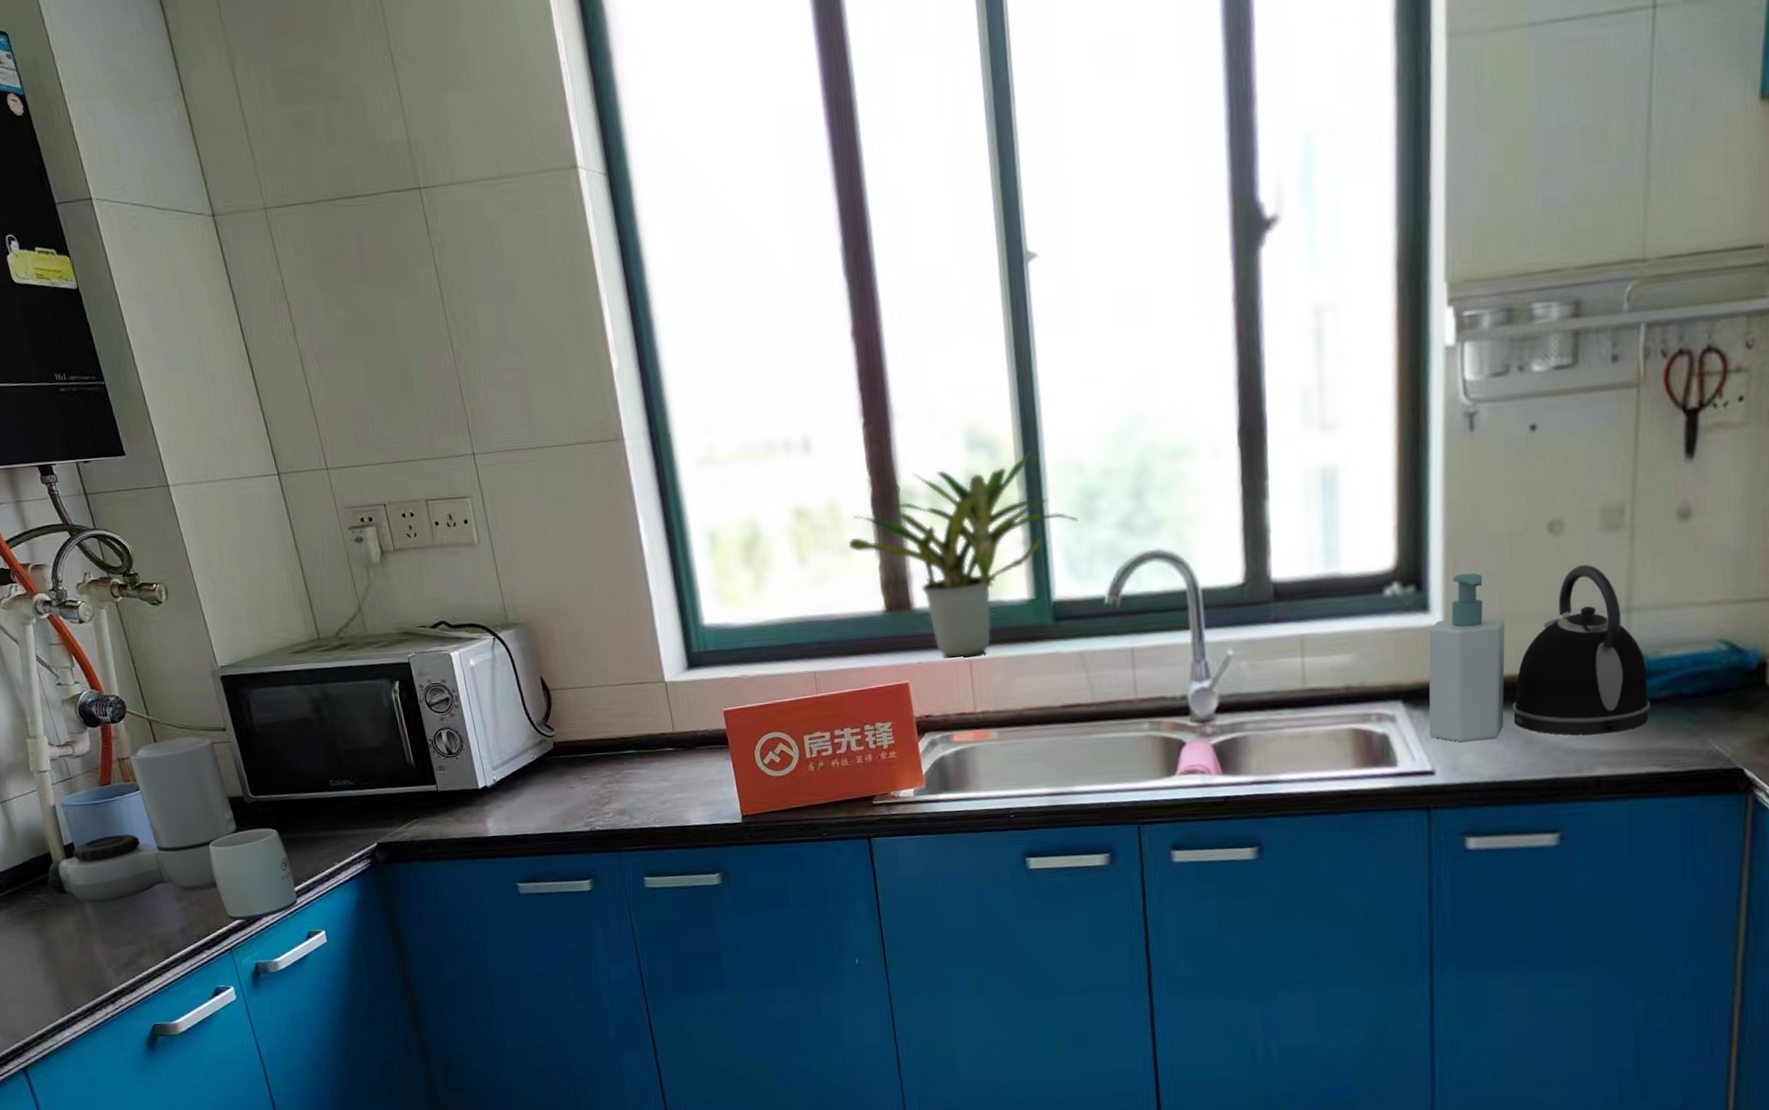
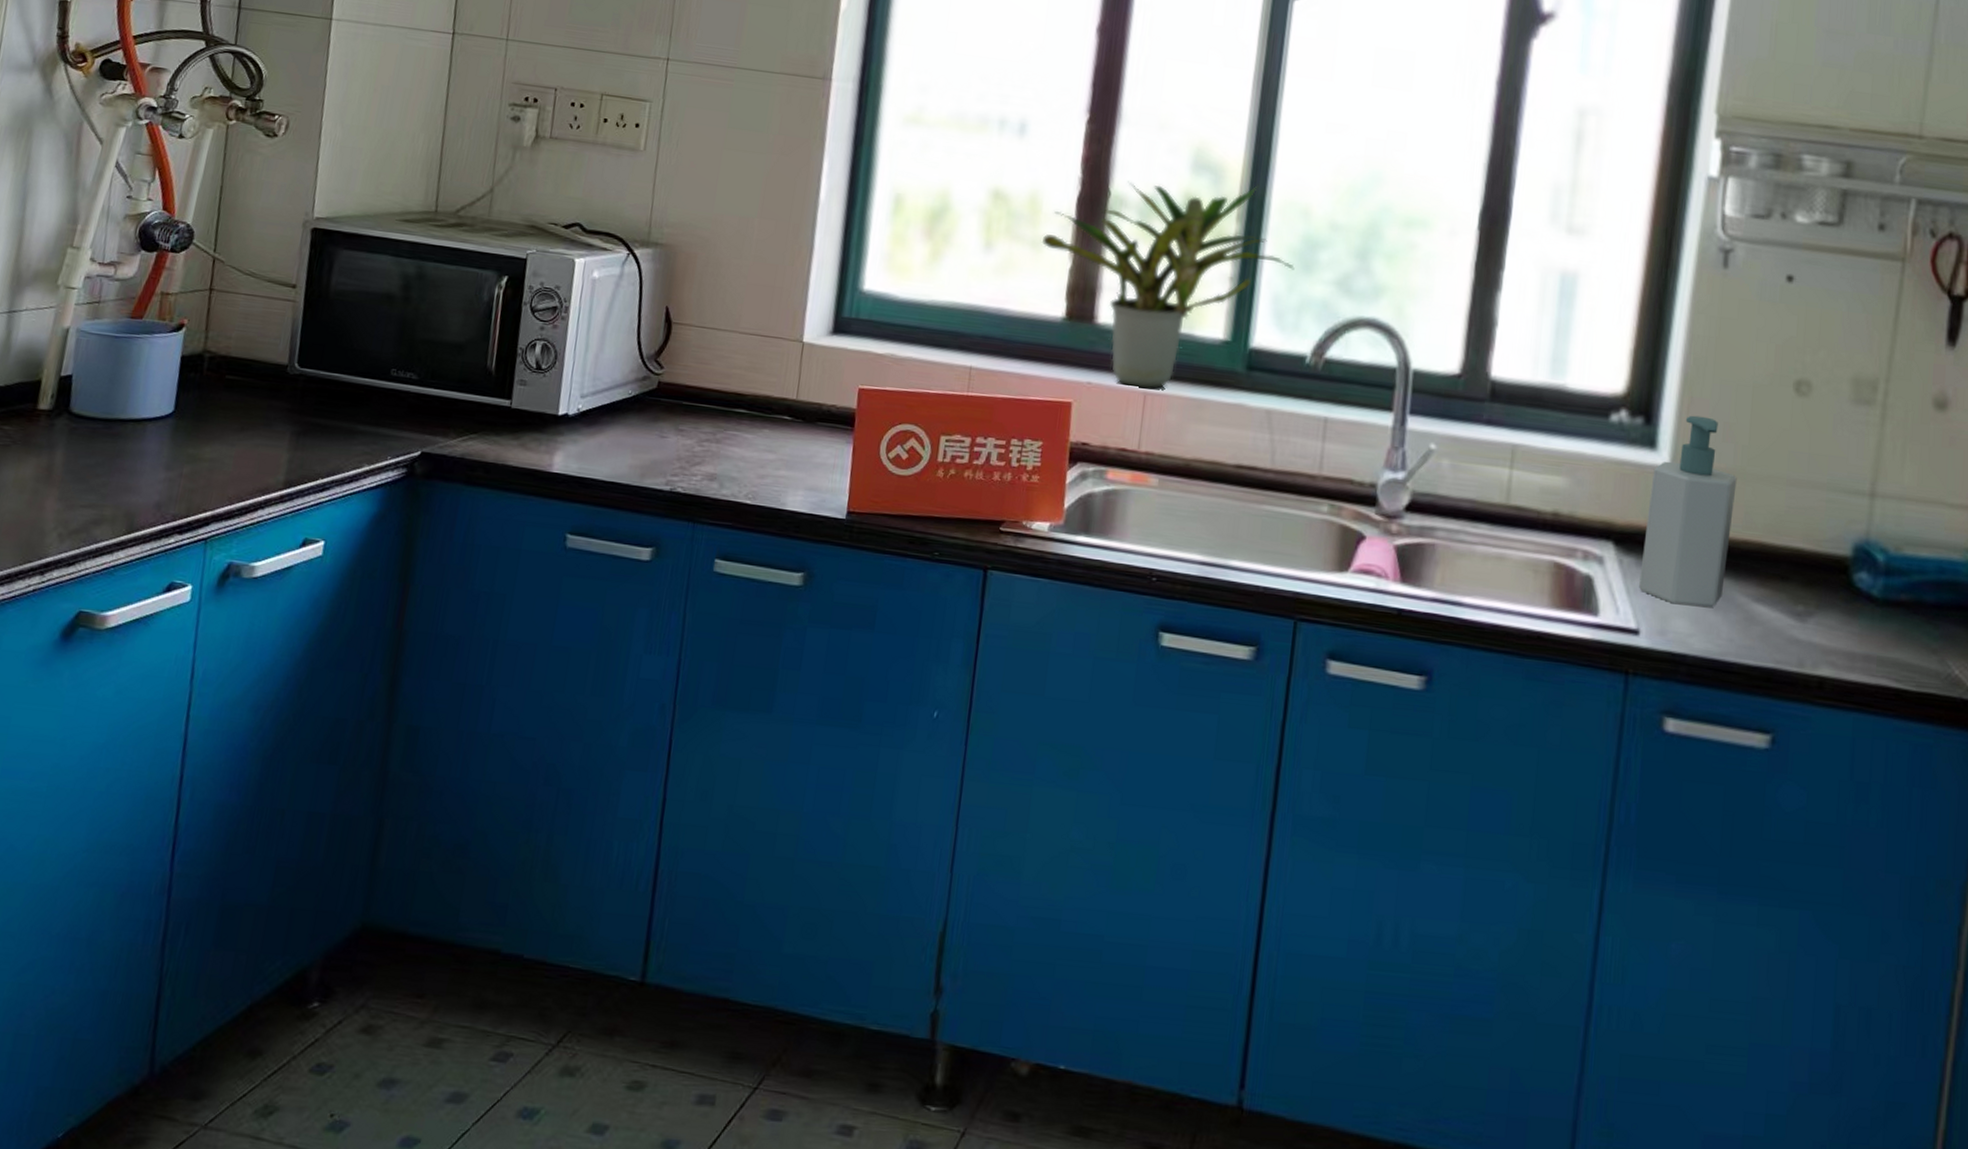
water filter: present [47,736,238,903] -> none [23,283,277,463]
mug: present [208,828,298,921] -> none [216,404,314,511]
kettle: present [1512,565,1652,735] -> none [1734,434,1889,631]

